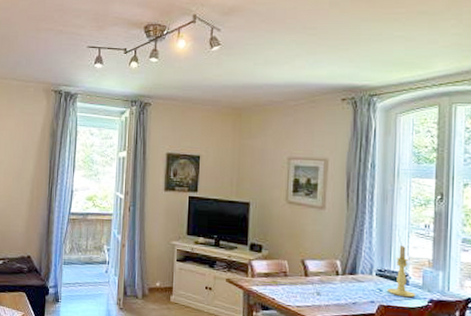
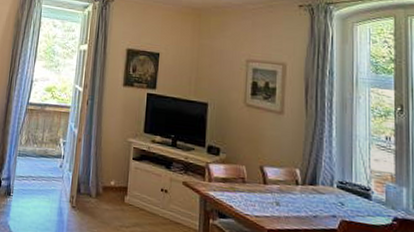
candle holder: present [386,245,416,298] -> none [348,156,380,215]

